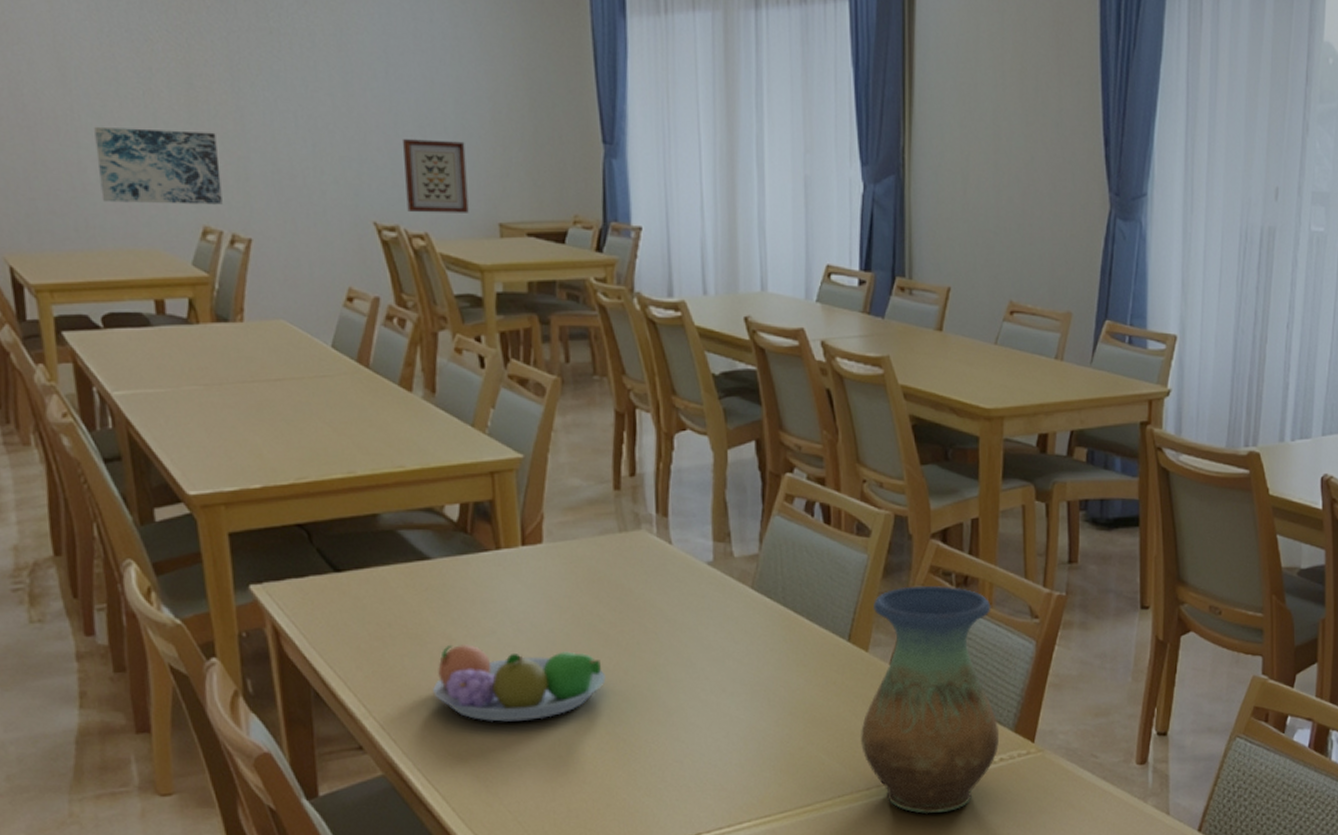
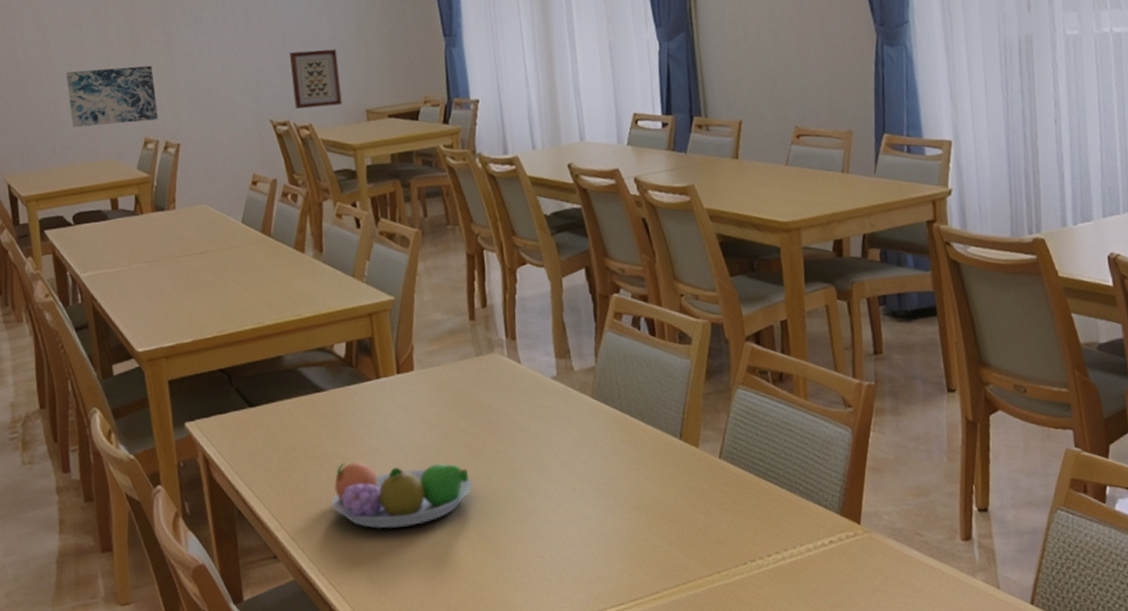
vase: present [860,585,1000,813] -> none [698,383,828,597]

